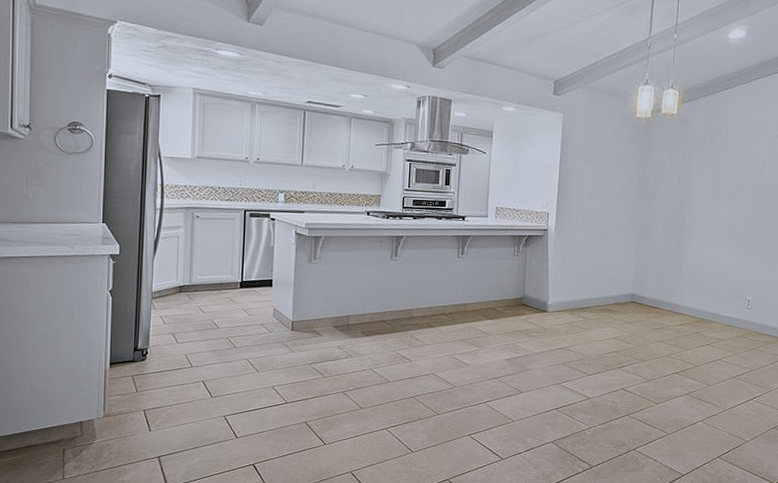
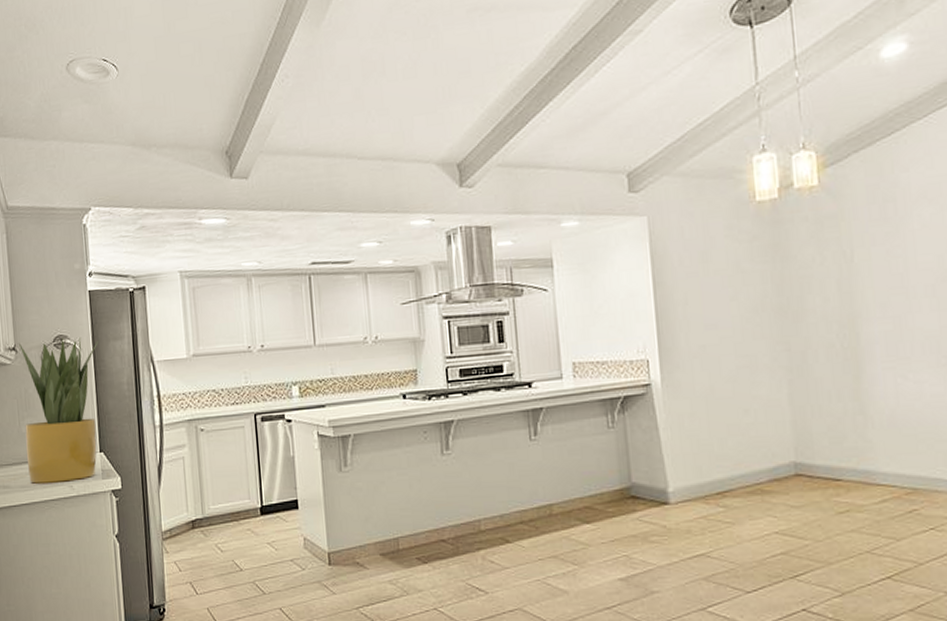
planter: none [31,122,112,243] -> present [18,337,99,484]

